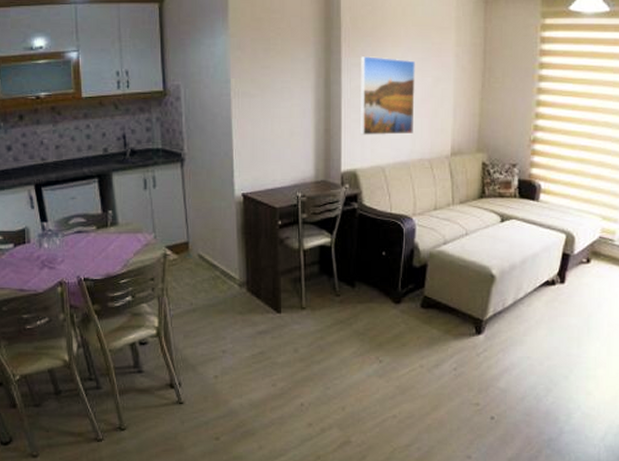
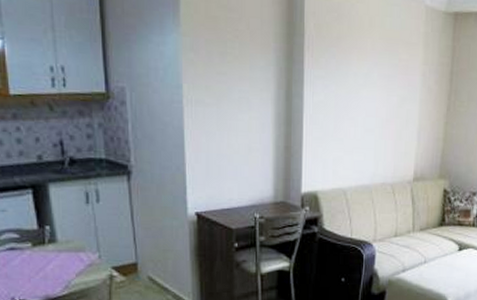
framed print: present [361,55,416,136] -> none [322,68,381,157]

